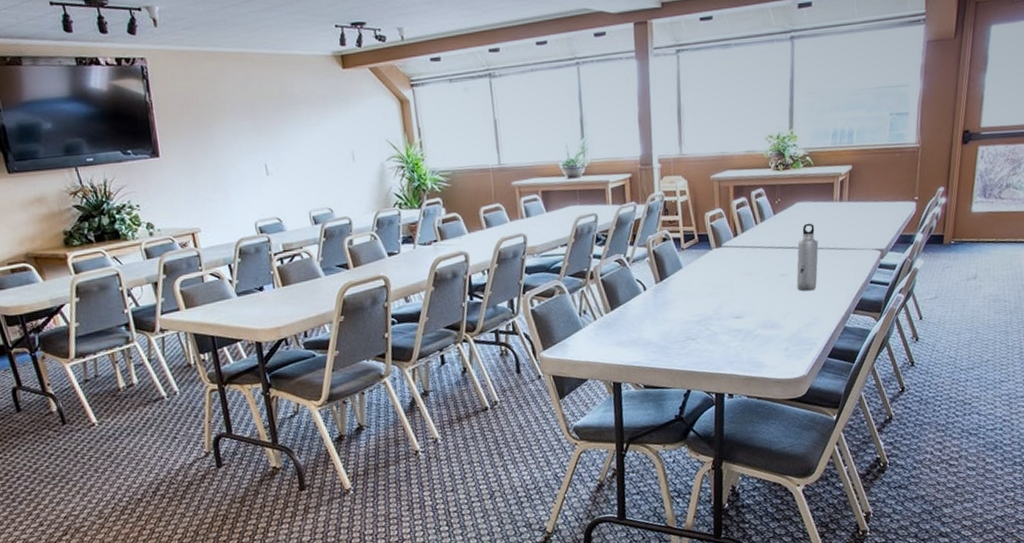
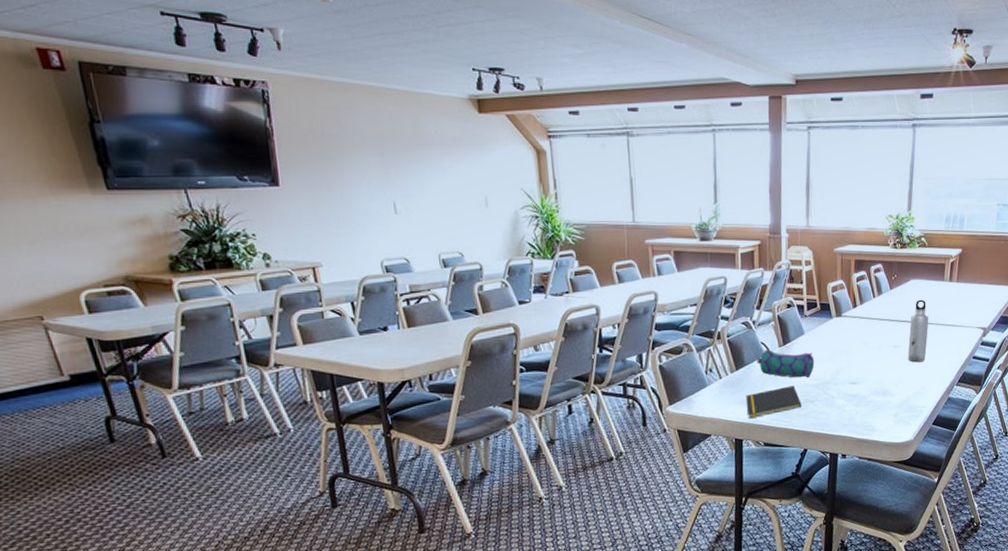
notepad: none [622,323,683,360] -> present [746,385,802,418]
pencil case: none [633,285,695,315] -> present [757,348,815,379]

